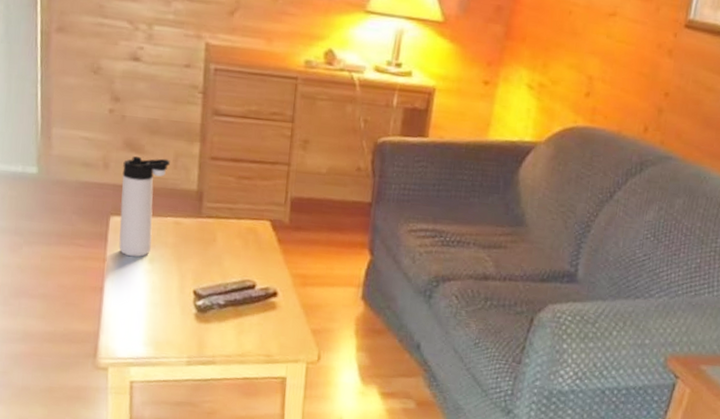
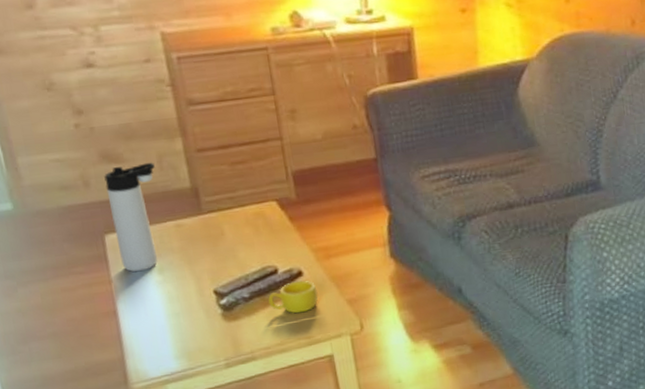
cup: none [240,300,287,331] -> present [268,280,318,314]

